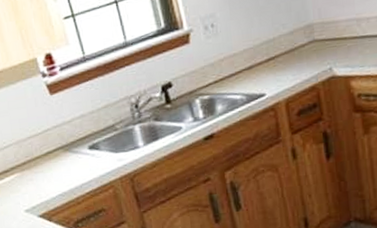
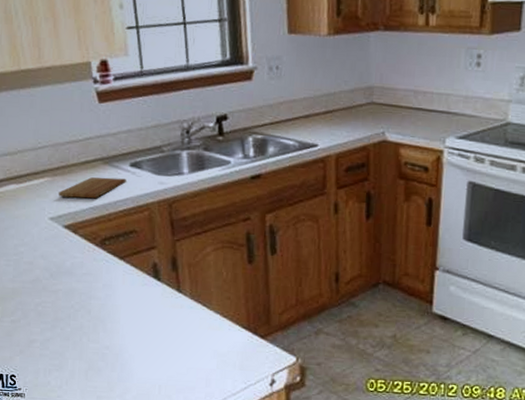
cutting board: none [28,162,88,189] -> present [58,177,126,199]

